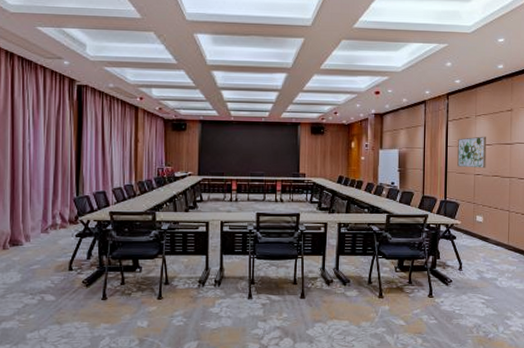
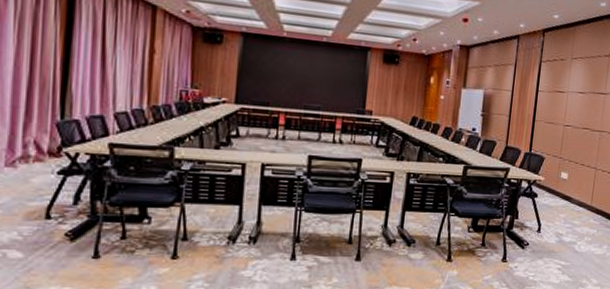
wall art: present [457,136,487,168] -> none [547,82,581,119]

